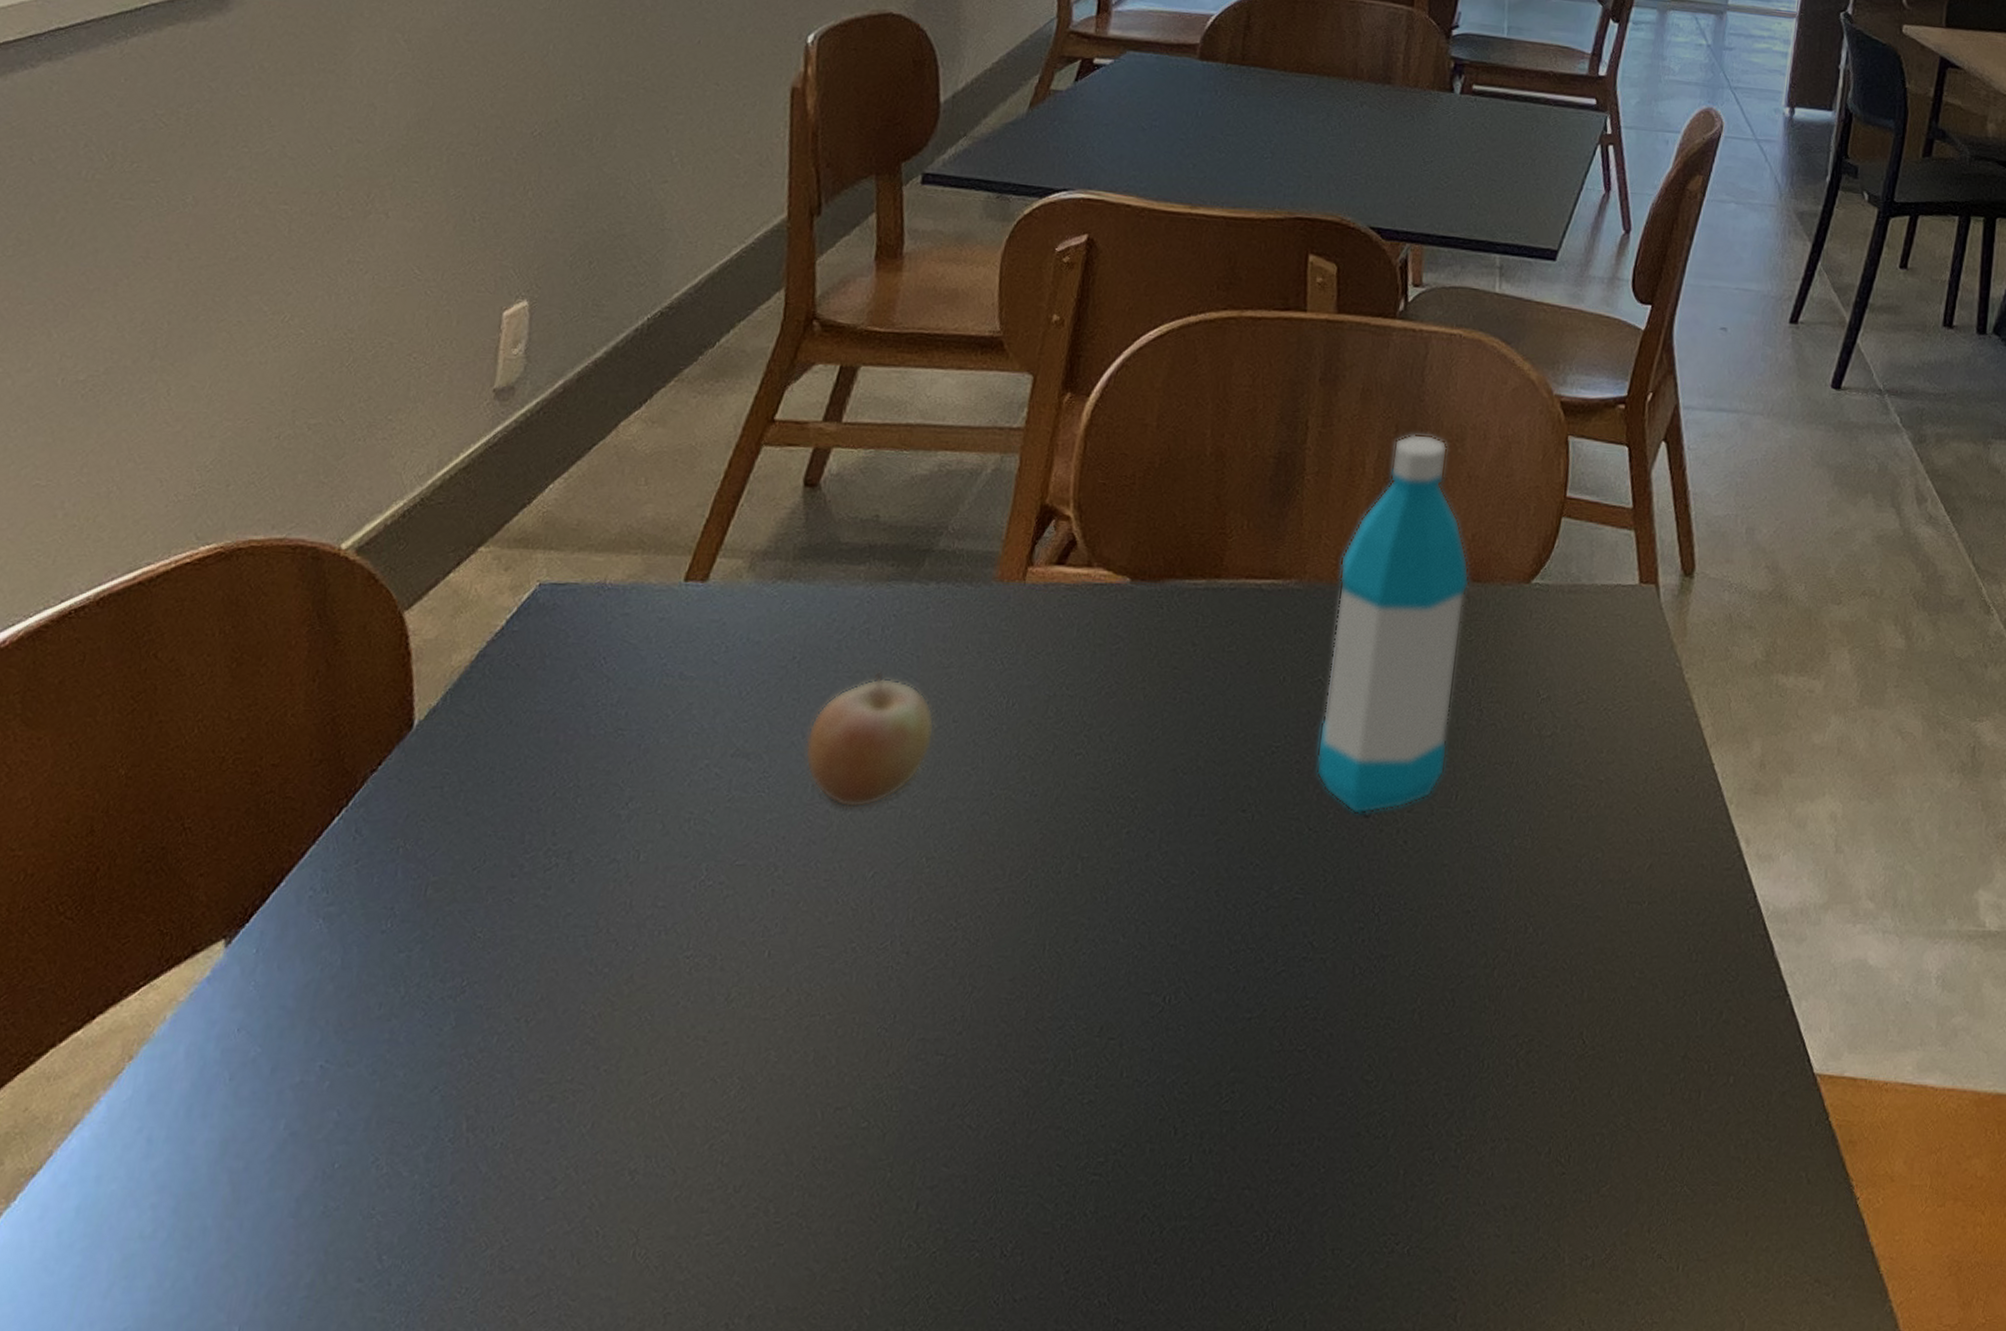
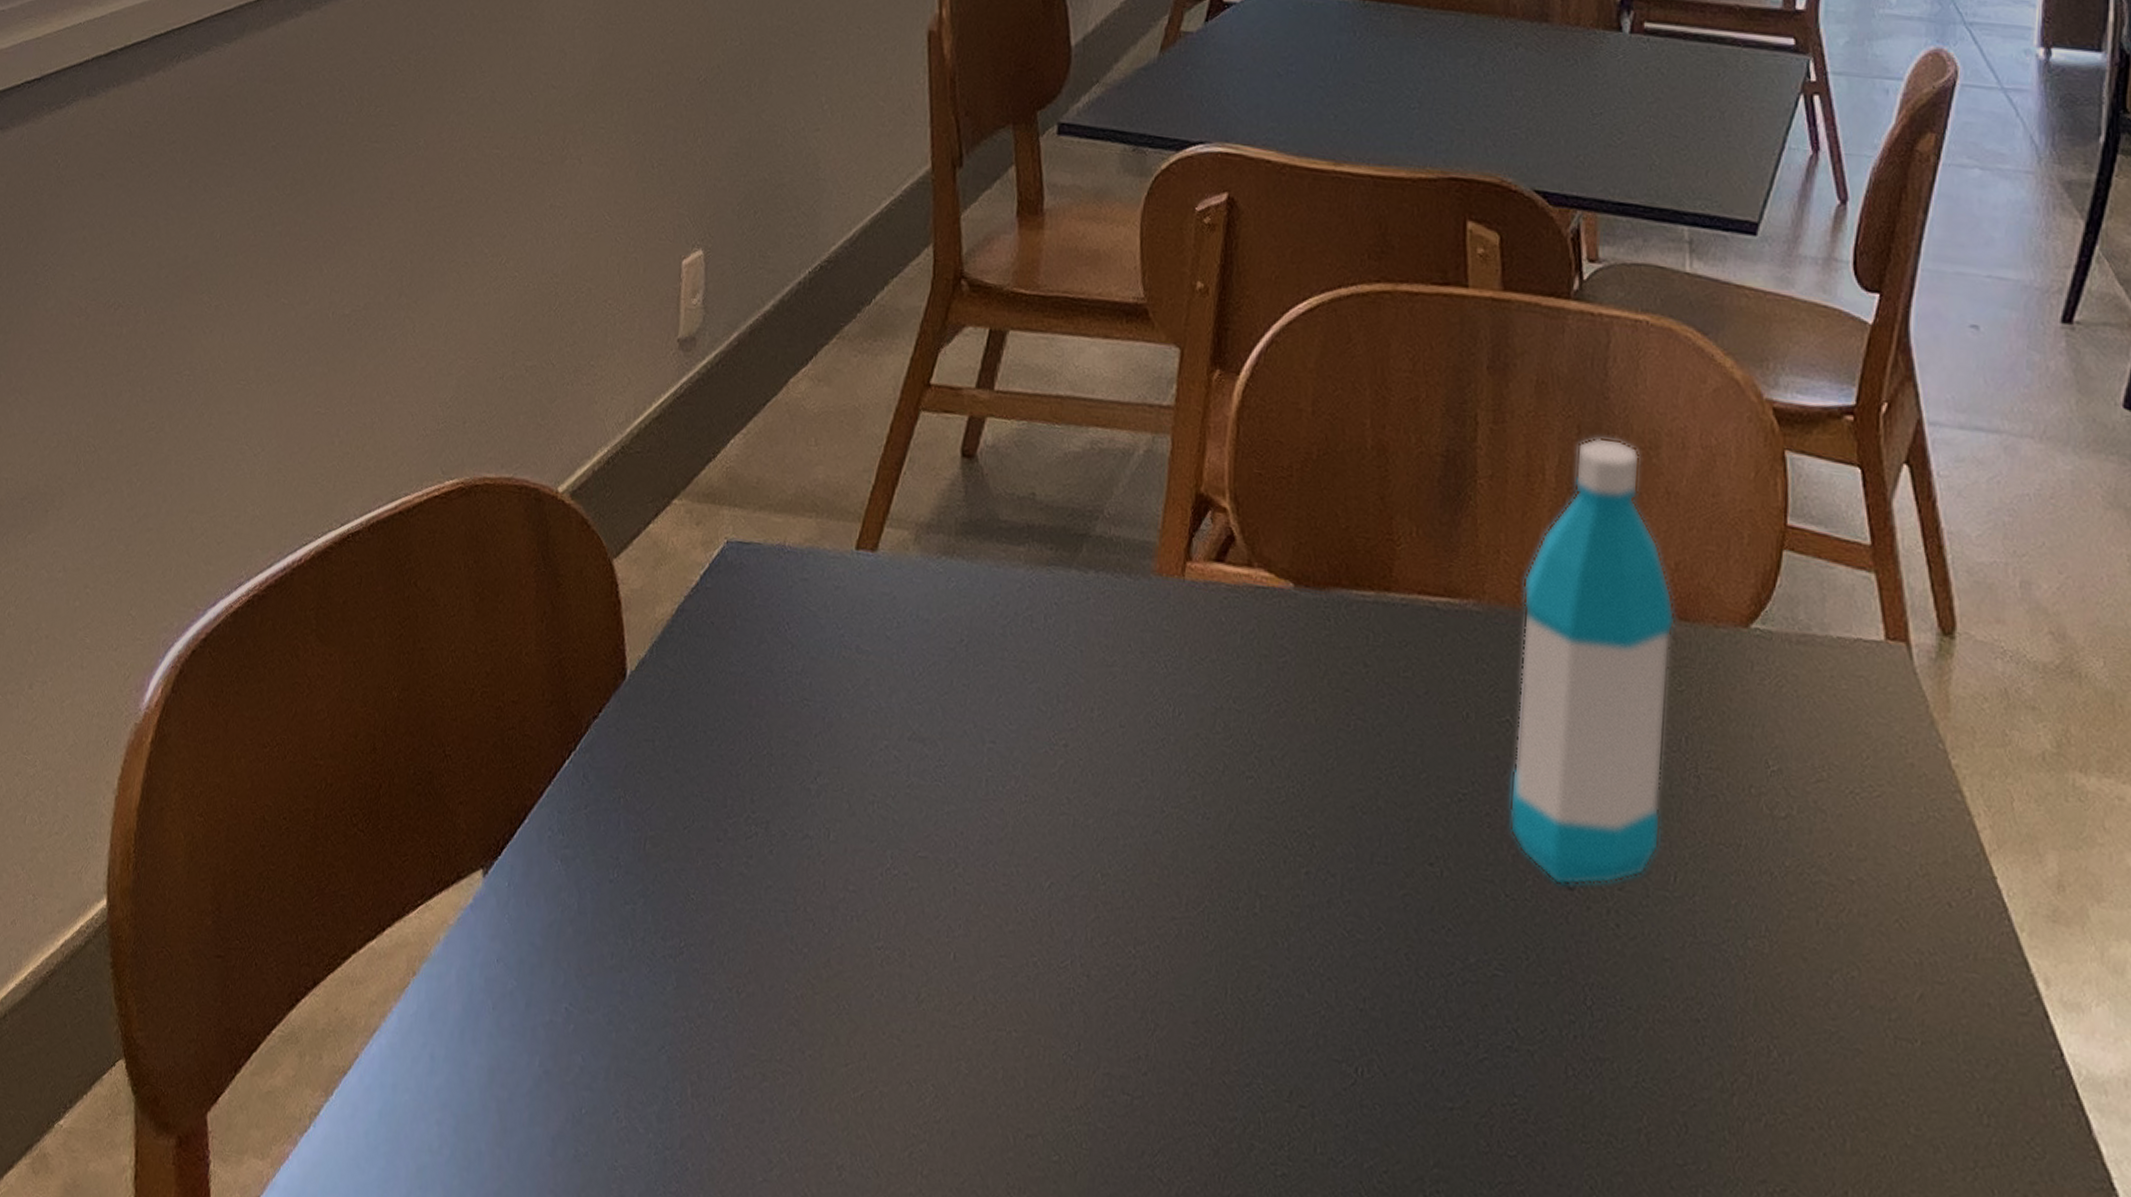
fruit: present [804,670,936,808] -> none [977,662,1103,811]

